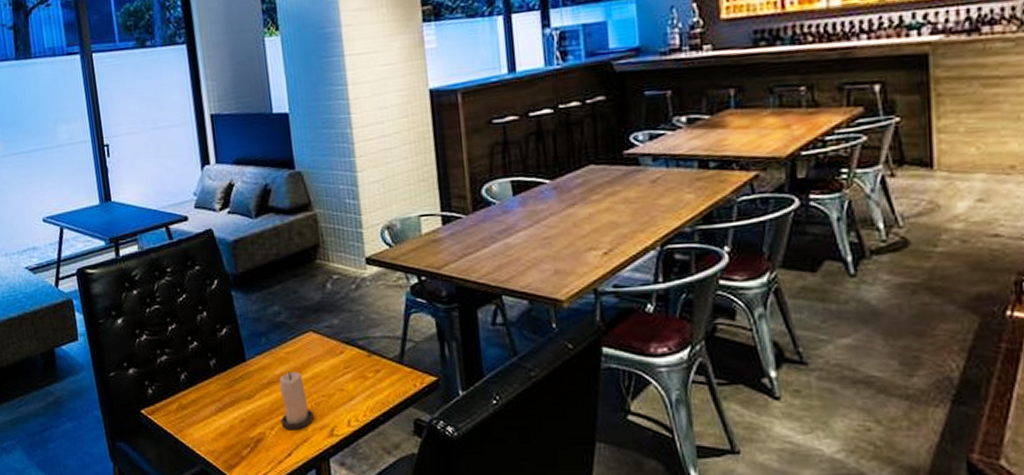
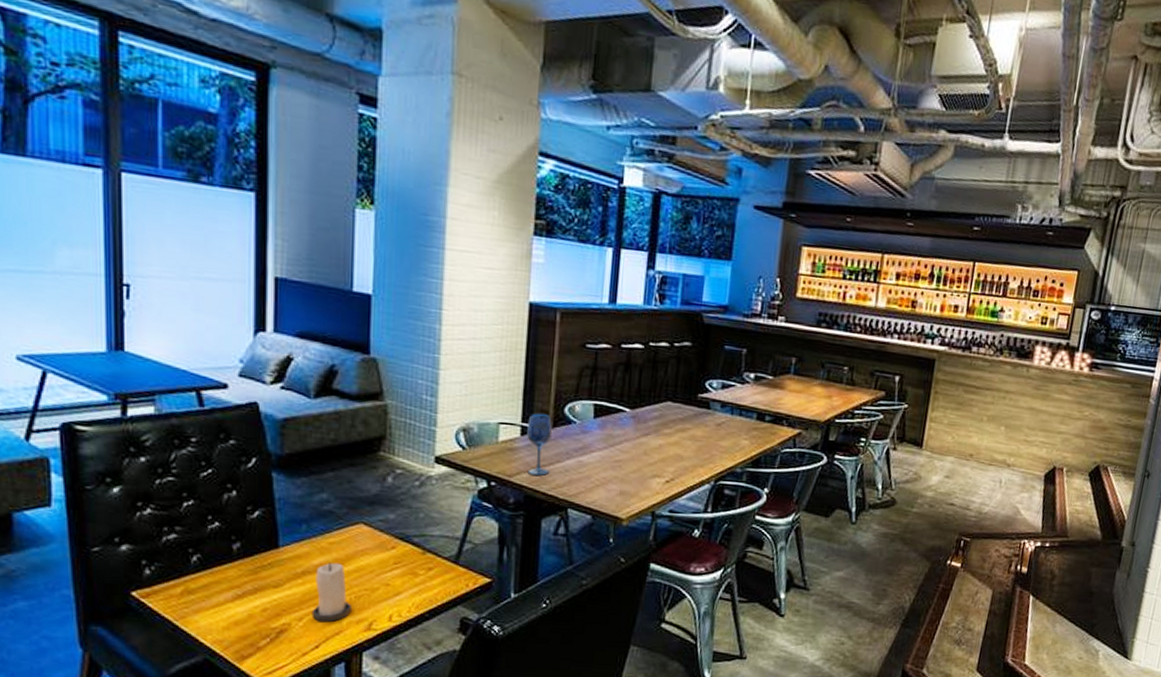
wineglass: none [447,198,478,265] -> present [527,412,553,476]

